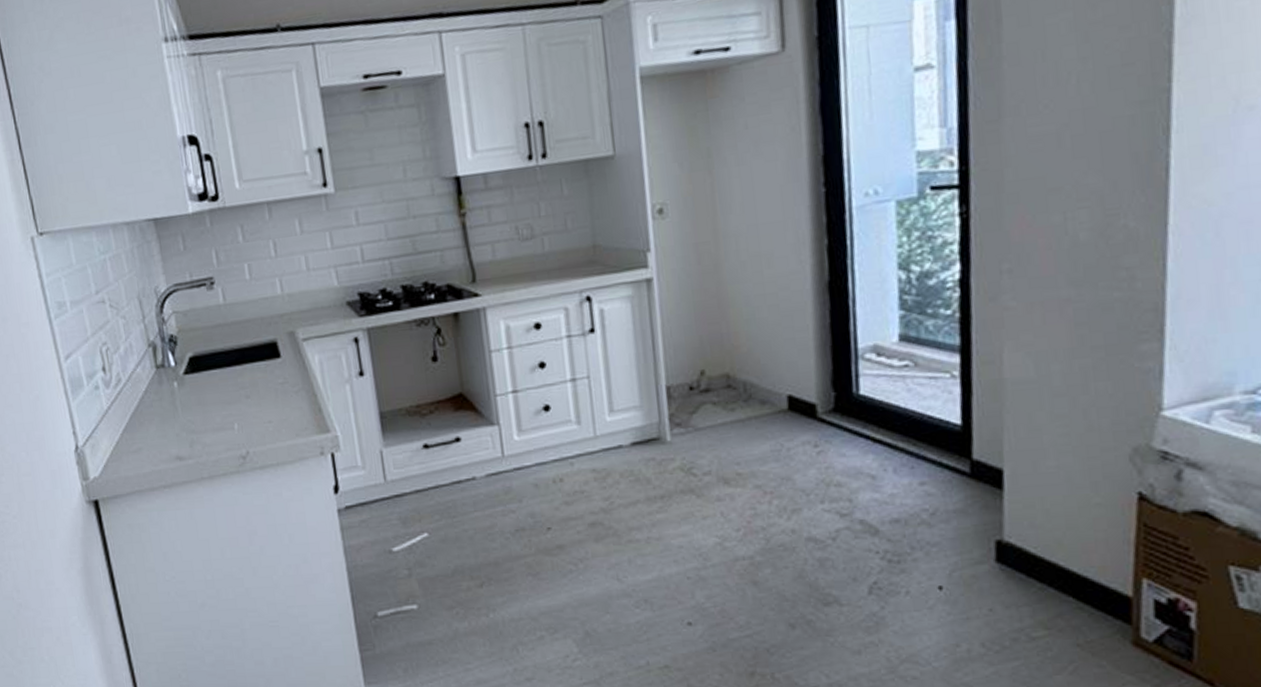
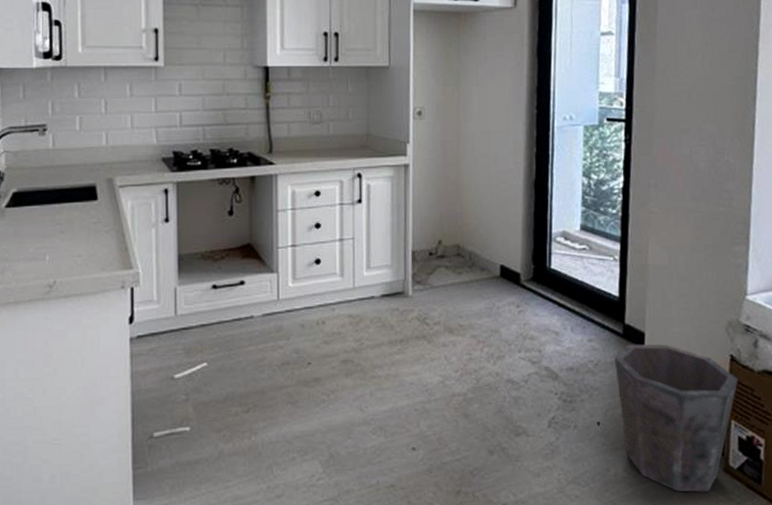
waste bin: none [958,483,1151,672] -> present [614,344,738,492]

